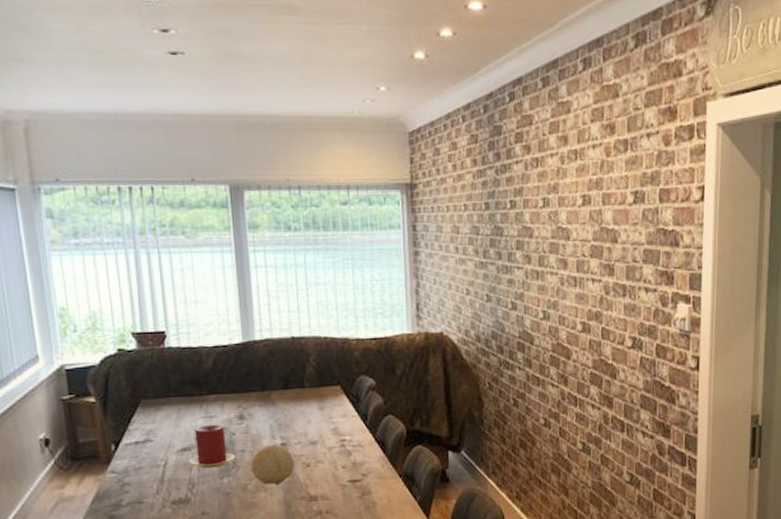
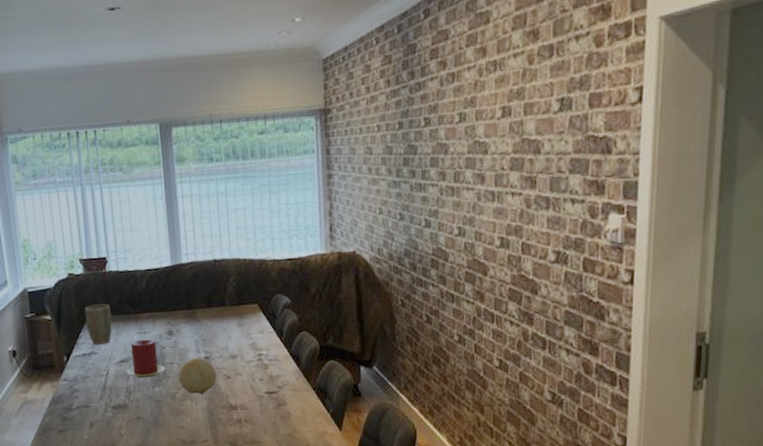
plant pot: none [137,384,172,431] -> present [84,304,112,345]

